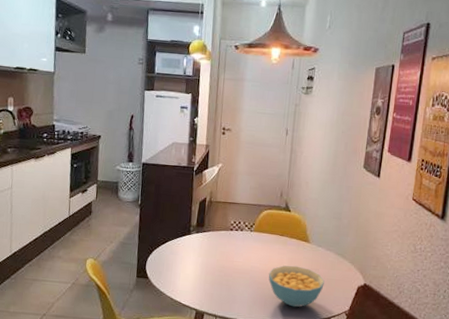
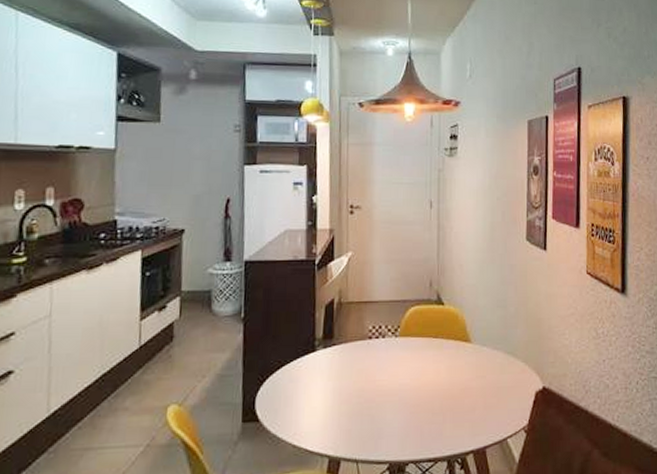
cereal bowl: present [268,265,325,308] -> none [422,375,494,432]

